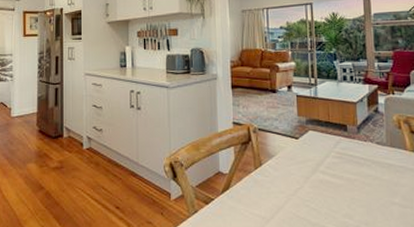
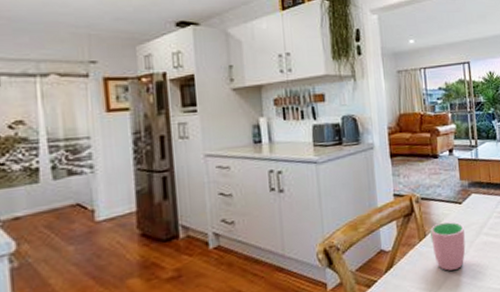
cup: none [265,155,301,202] -> present [429,222,466,271]

